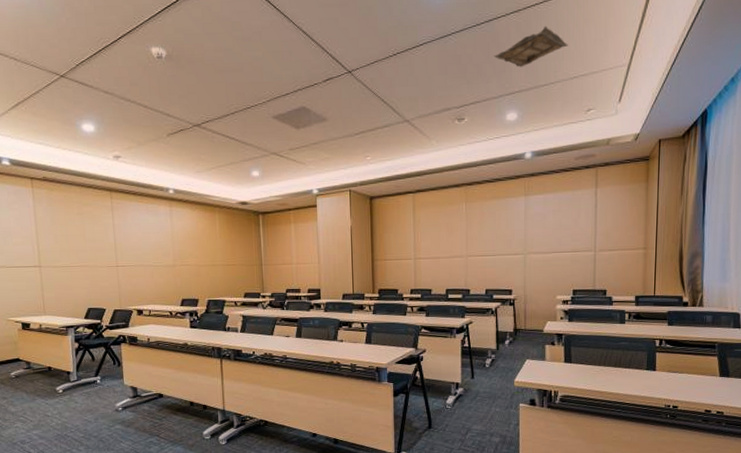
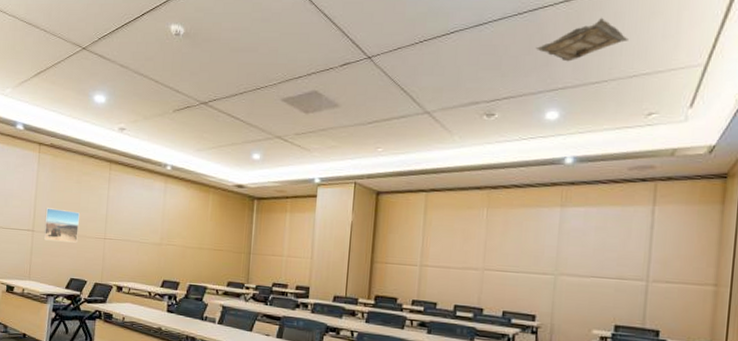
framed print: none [49,242,89,275] -> present [43,208,80,243]

